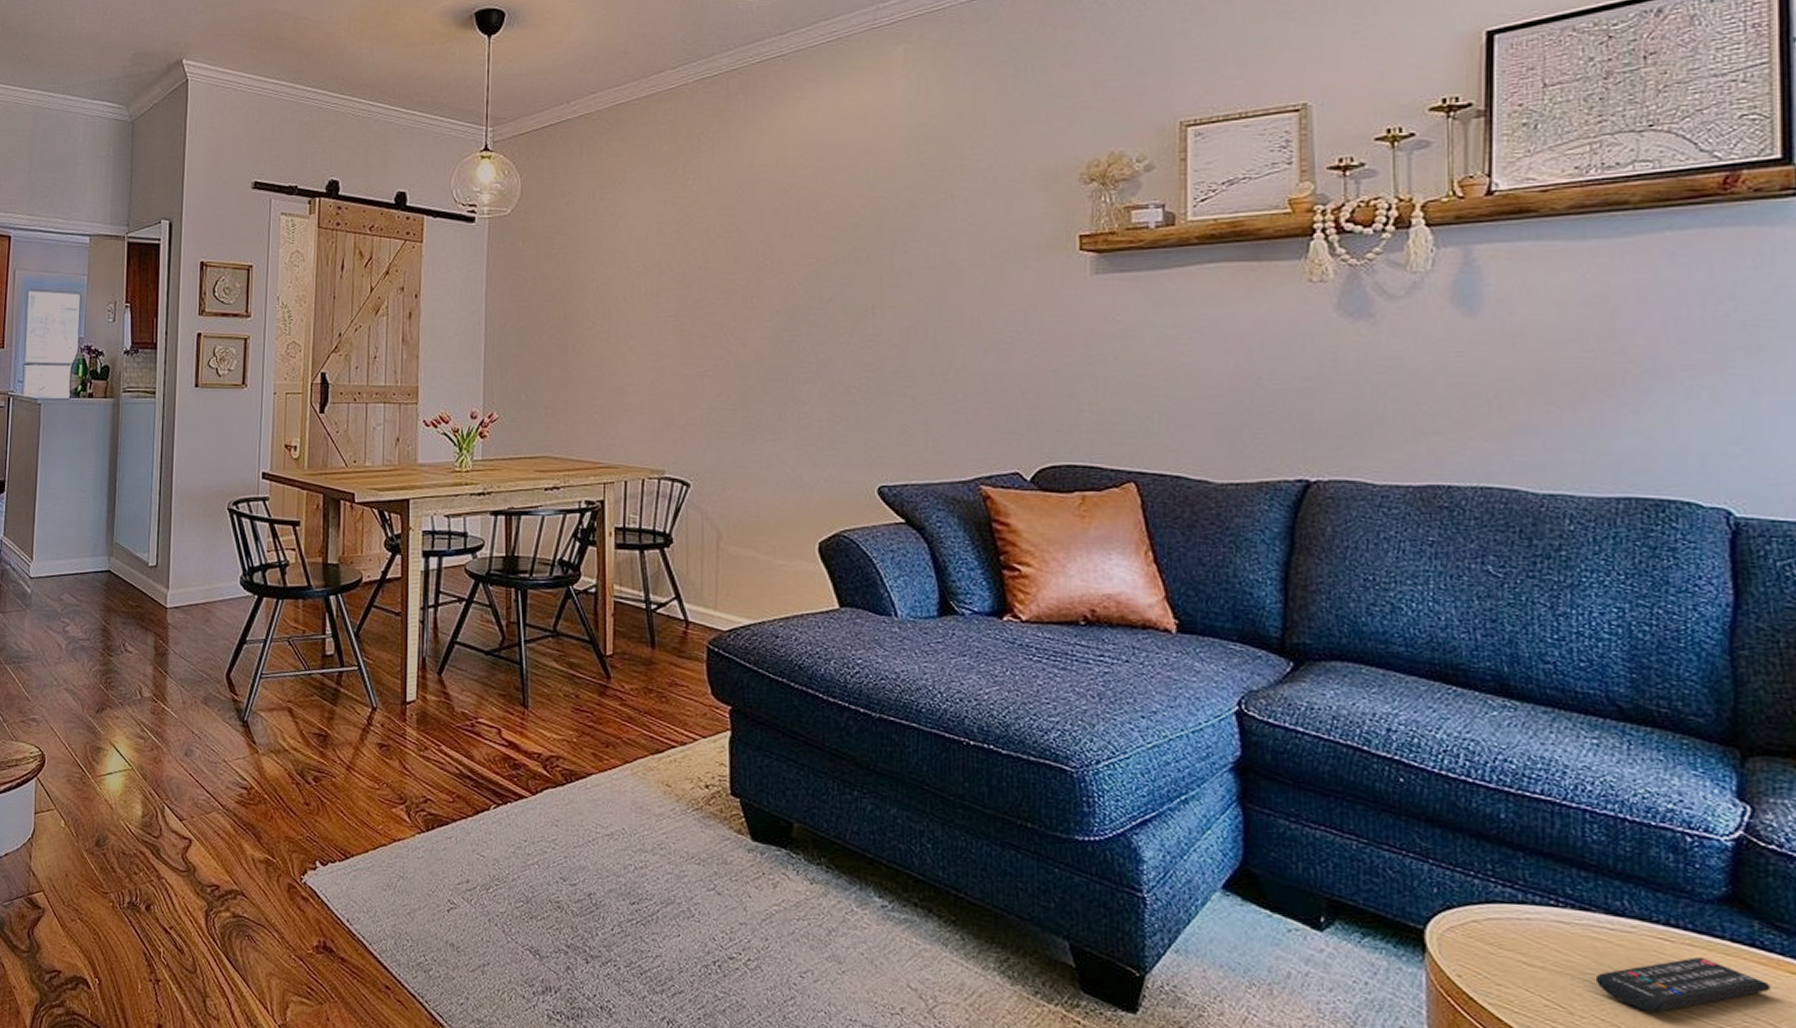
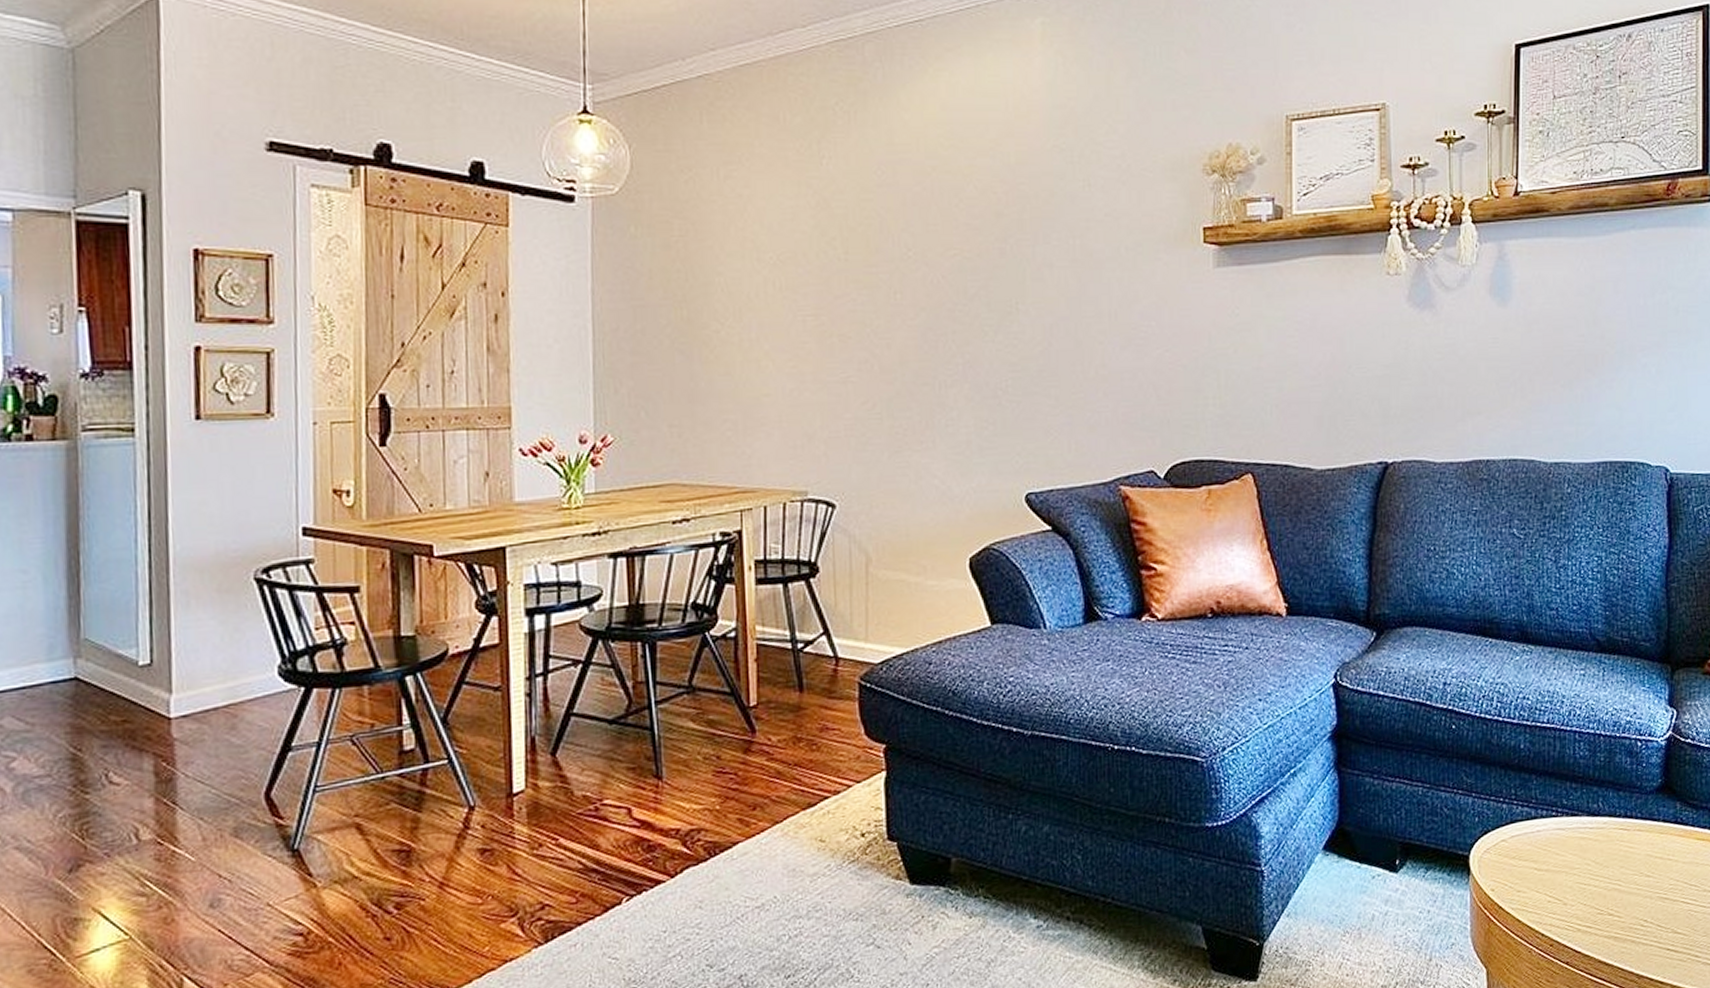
remote control: present [1595,956,1771,1012] -> none [1580,838,1686,891]

